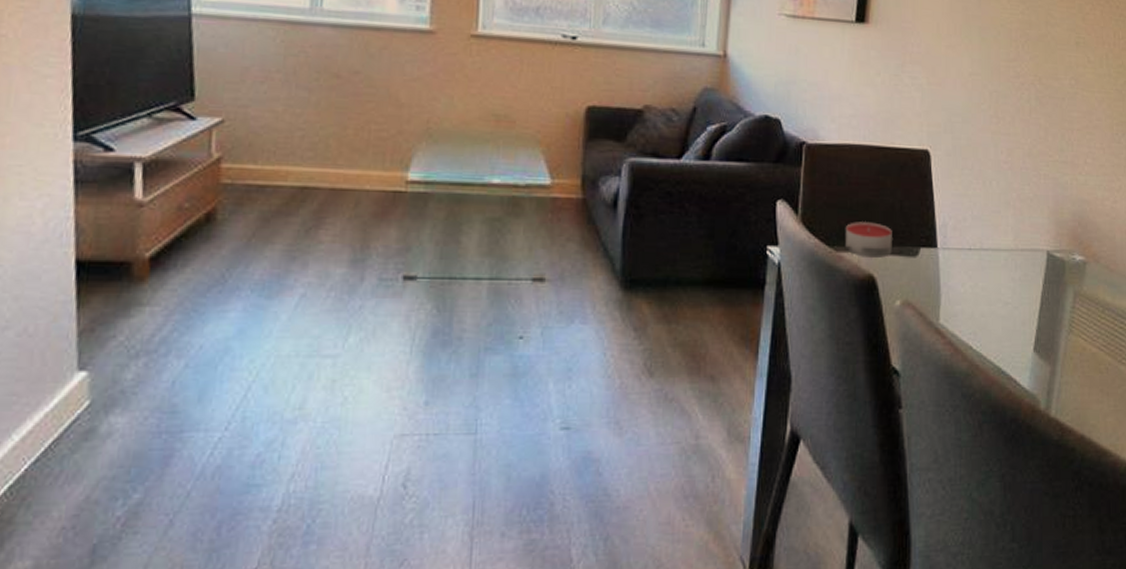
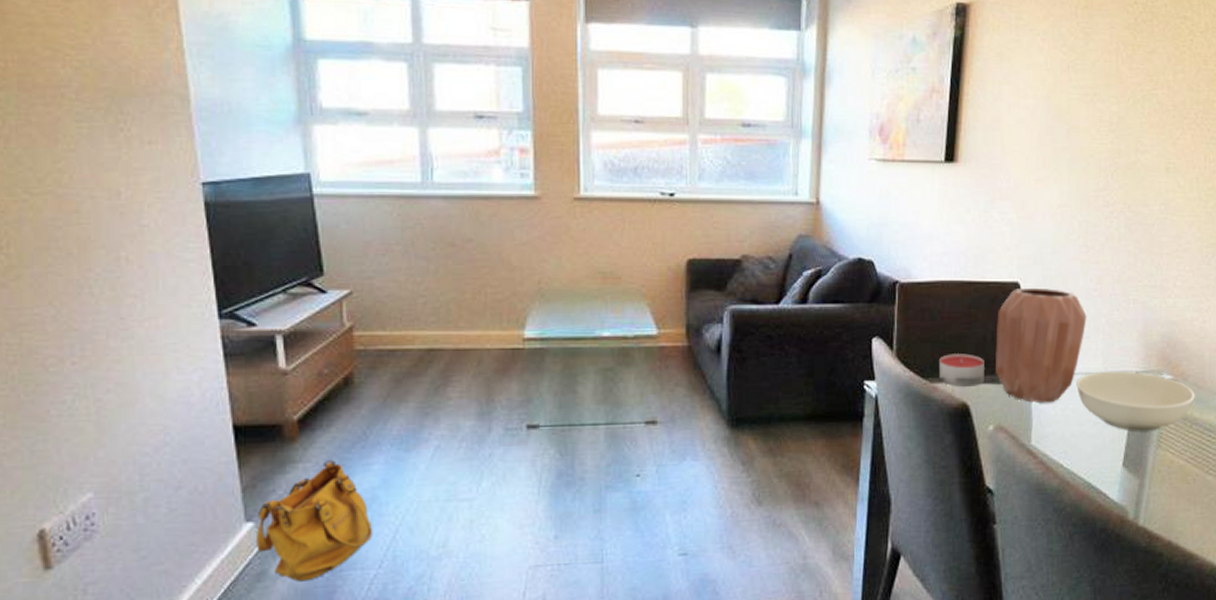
handbag: none [88,305,222,443] -> present [257,460,372,582]
vase: none [904,156,997,278] -> present [996,287,1087,402]
bowl: none [986,248,1107,316] -> present [1076,371,1195,432]

